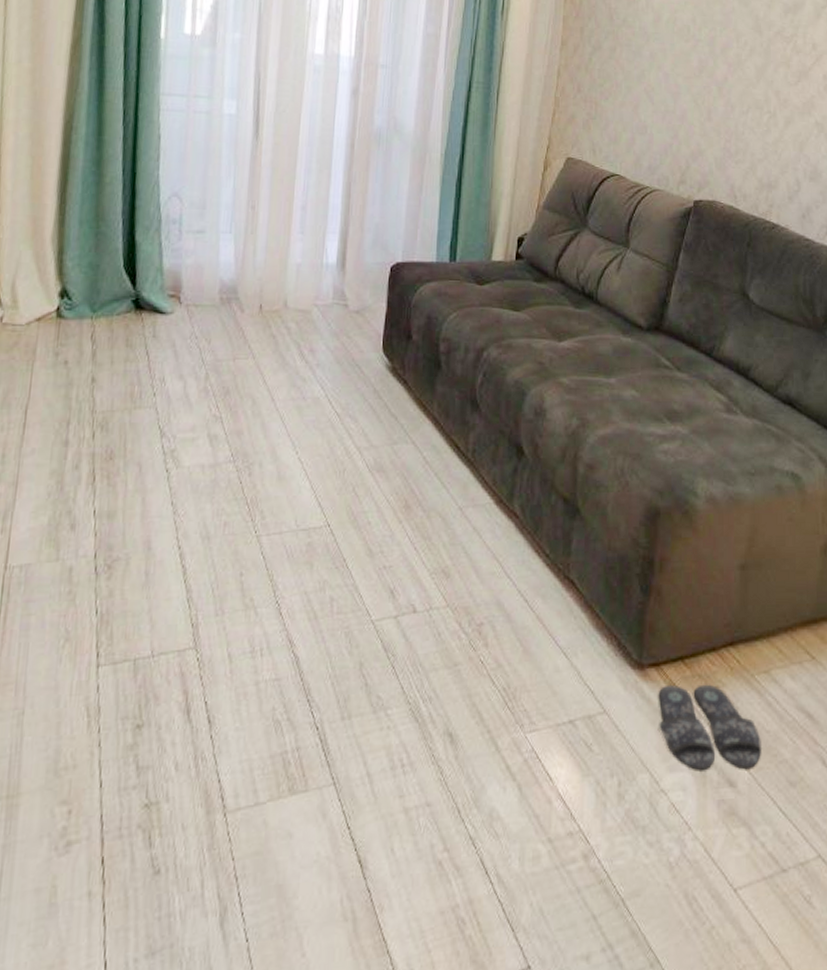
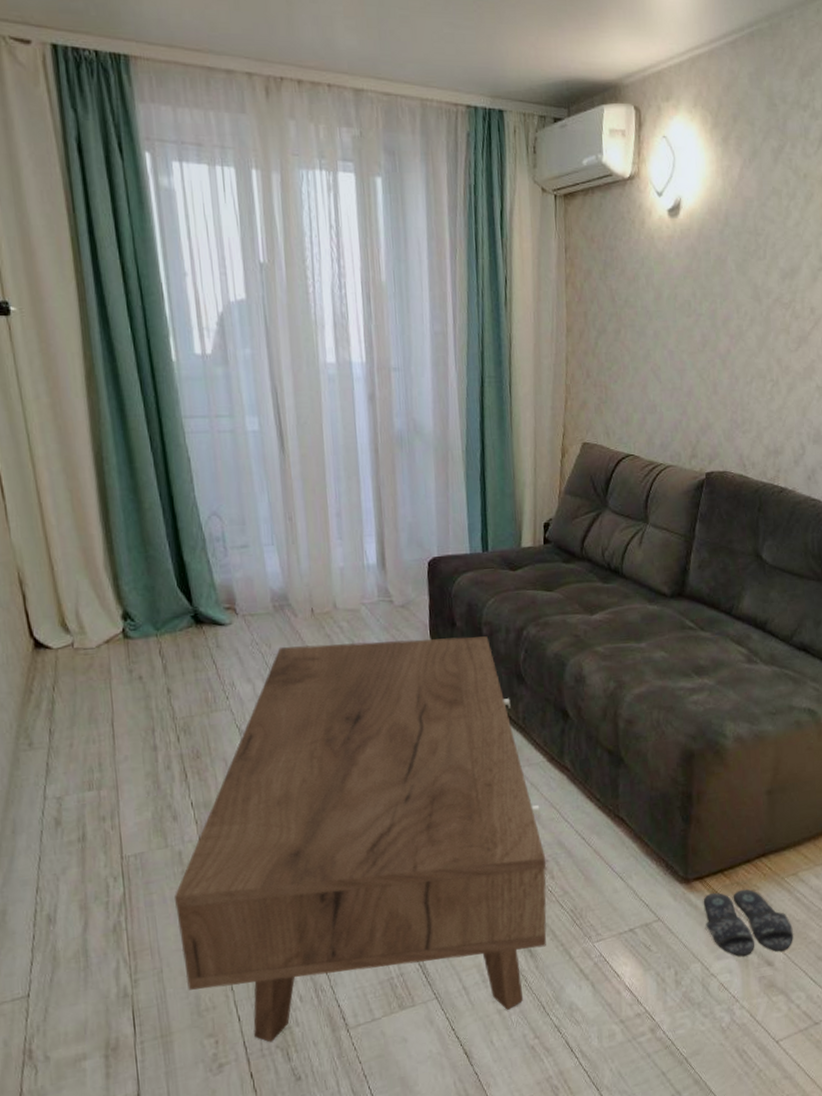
coffee table: none [49,343,481,820] -> present [175,636,547,1043]

